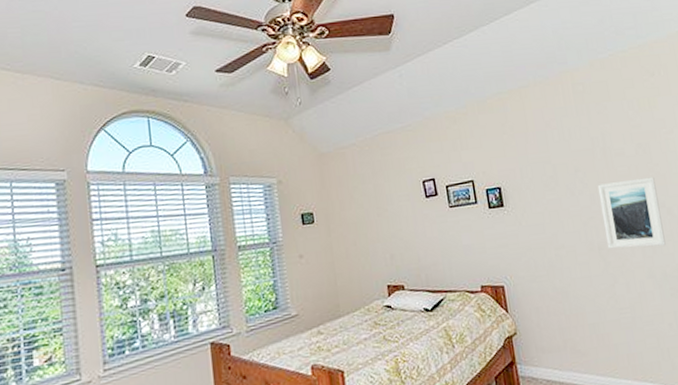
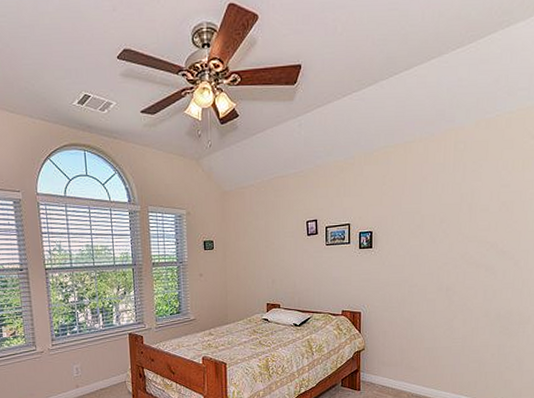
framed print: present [597,176,666,249] -> none [454,232,510,292]

